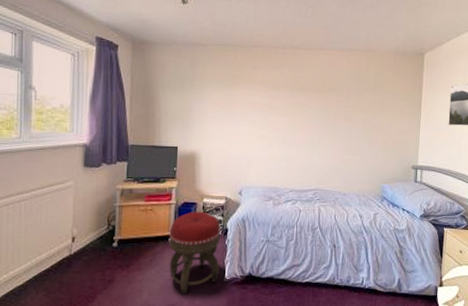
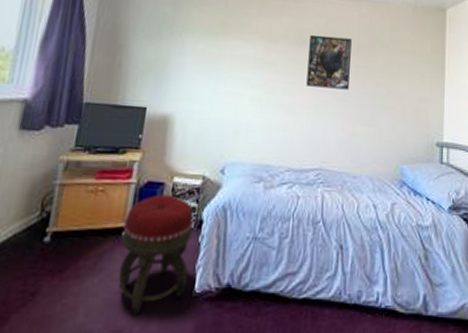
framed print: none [304,81,342,126] -> present [306,34,352,90]

